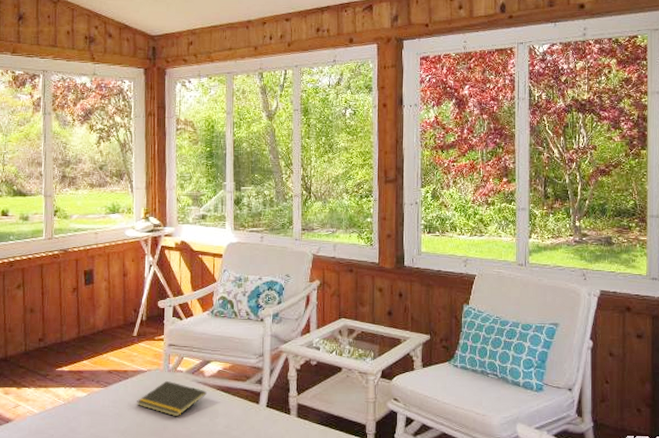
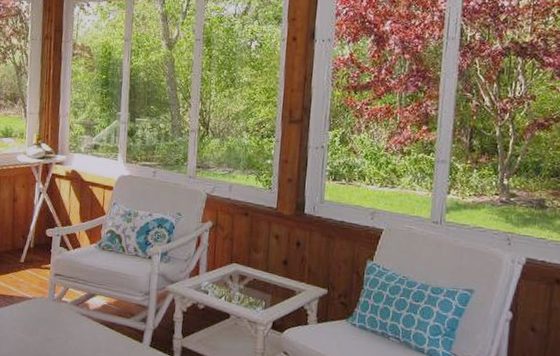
notepad: present [136,380,207,417] -> none [20,309,90,347]

